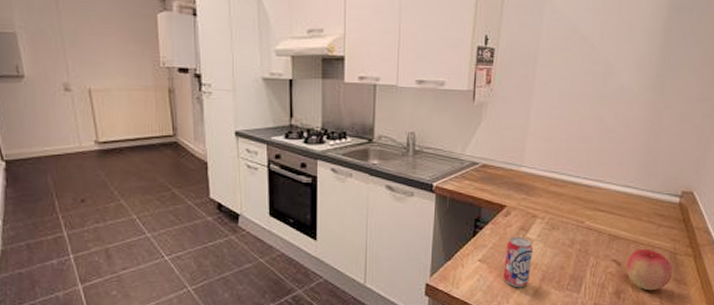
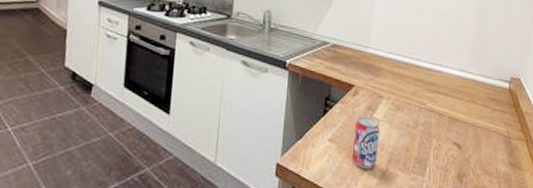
apple: present [626,248,673,290] -> none [467,132,509,174]

